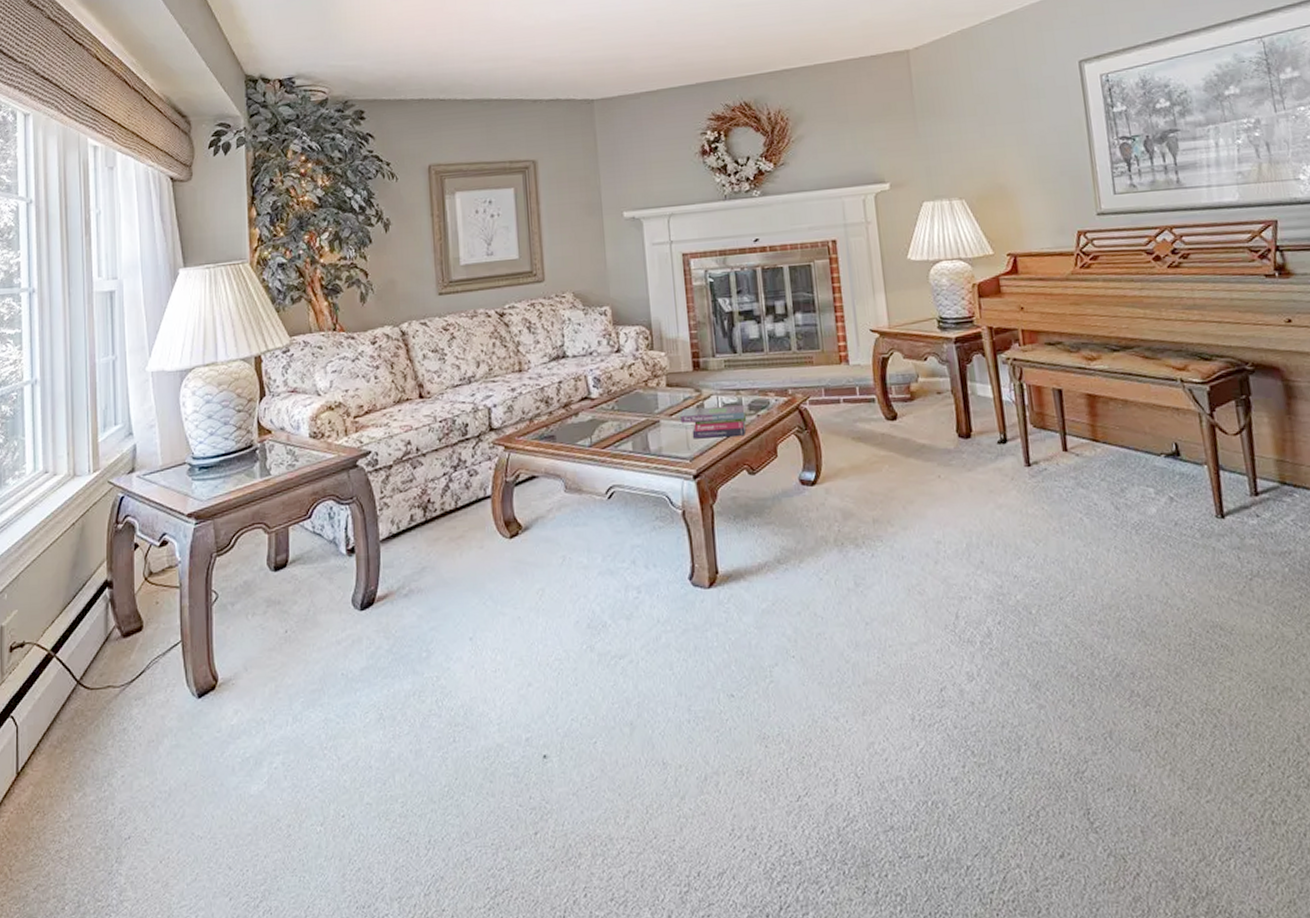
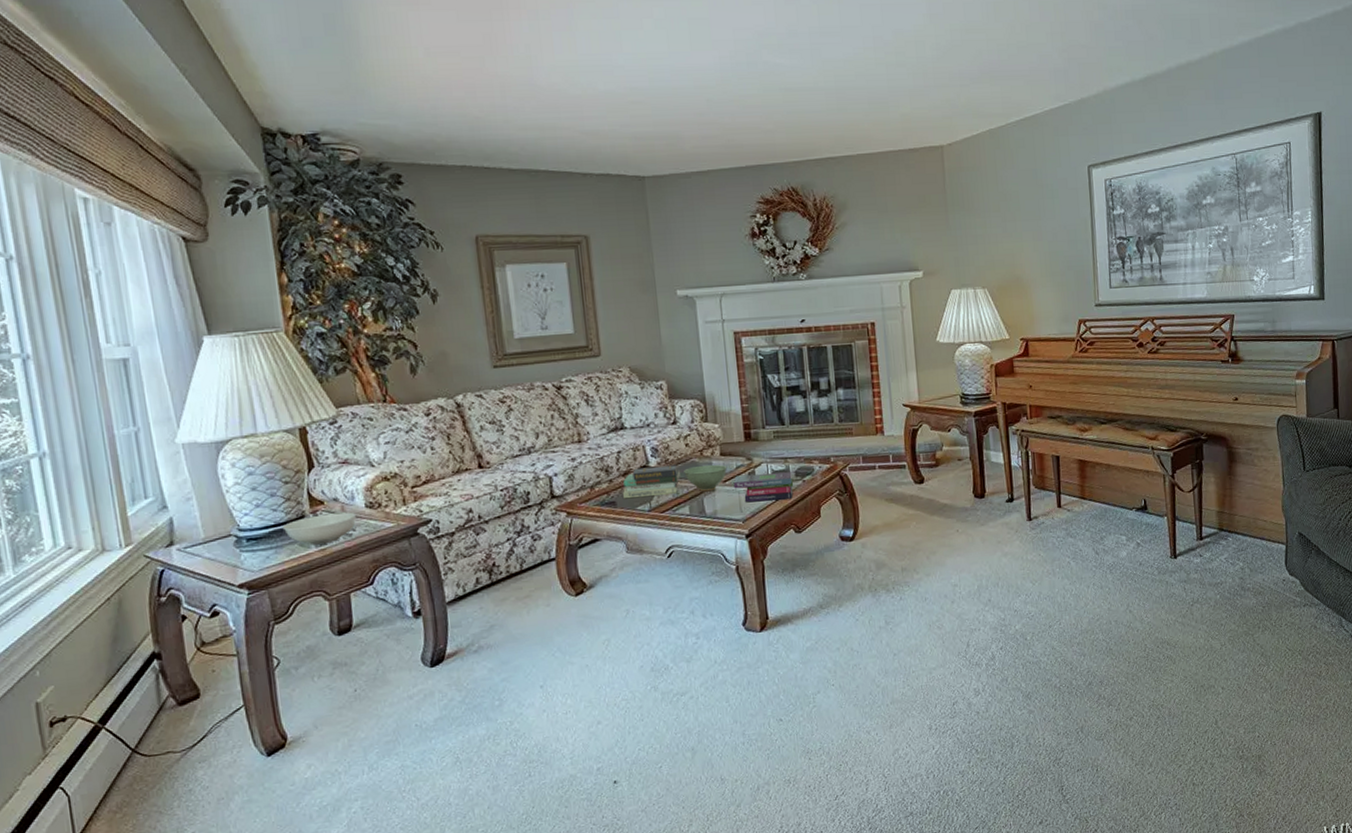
bowl: none [232,442,301,476] -> present [282,512,357,546]
books: none [563,396,623,433] -> present [623,465,680,499]
bowl: none [627,396,674,427] -> present [684,464,728,492]

